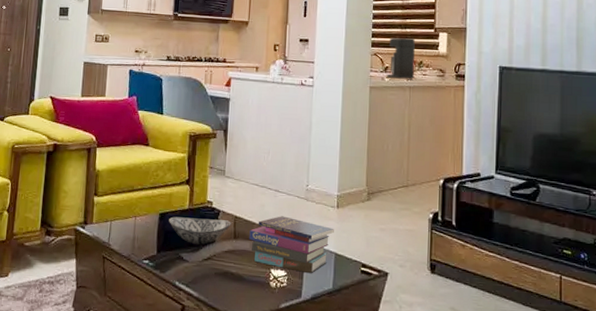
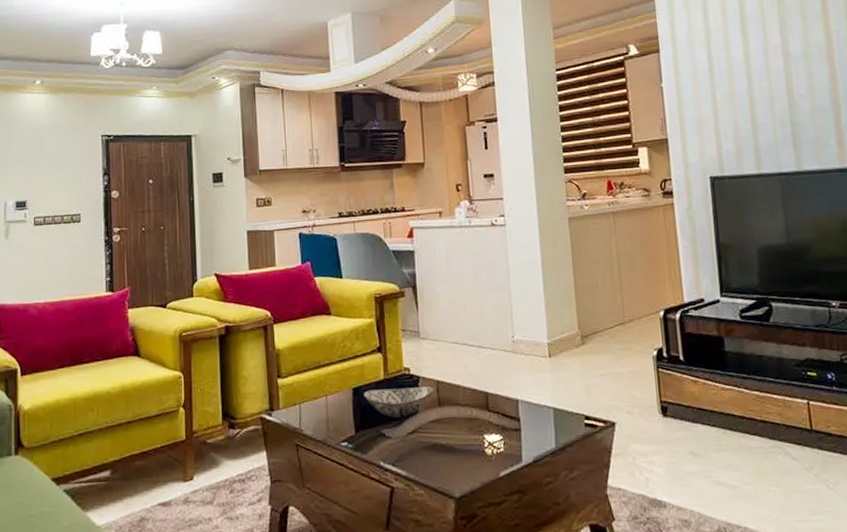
books: present [249,216,334,274] -> none [455,374,549,435]
coffee maker: present [386,37,415,80] -> none [584,157,617,206]

